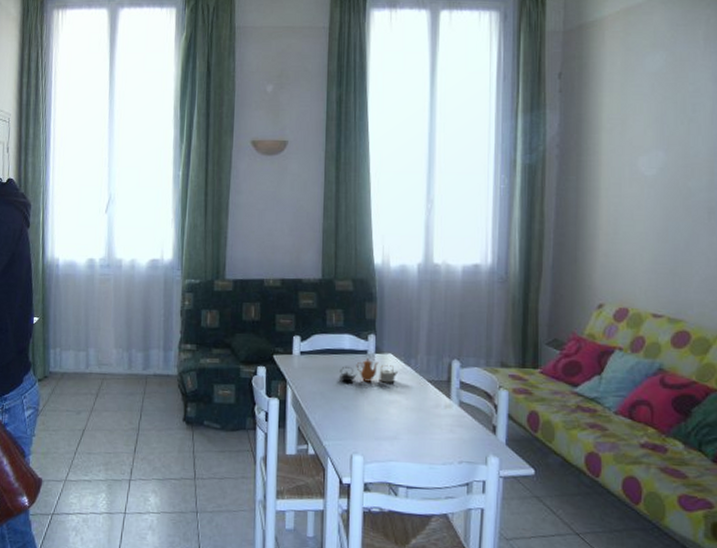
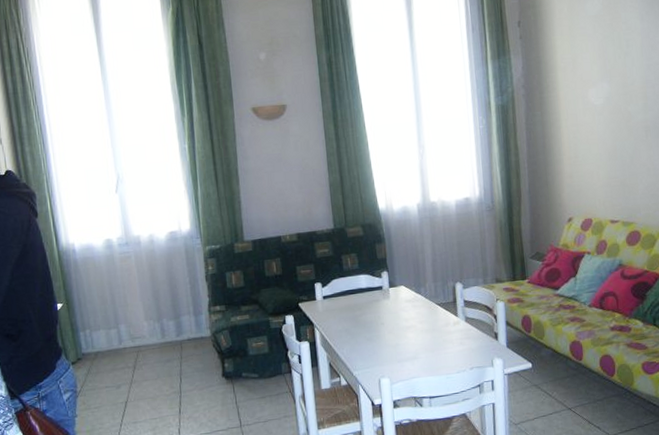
teapot: present [338,357,398,383] -> none [359,292,411,317]

